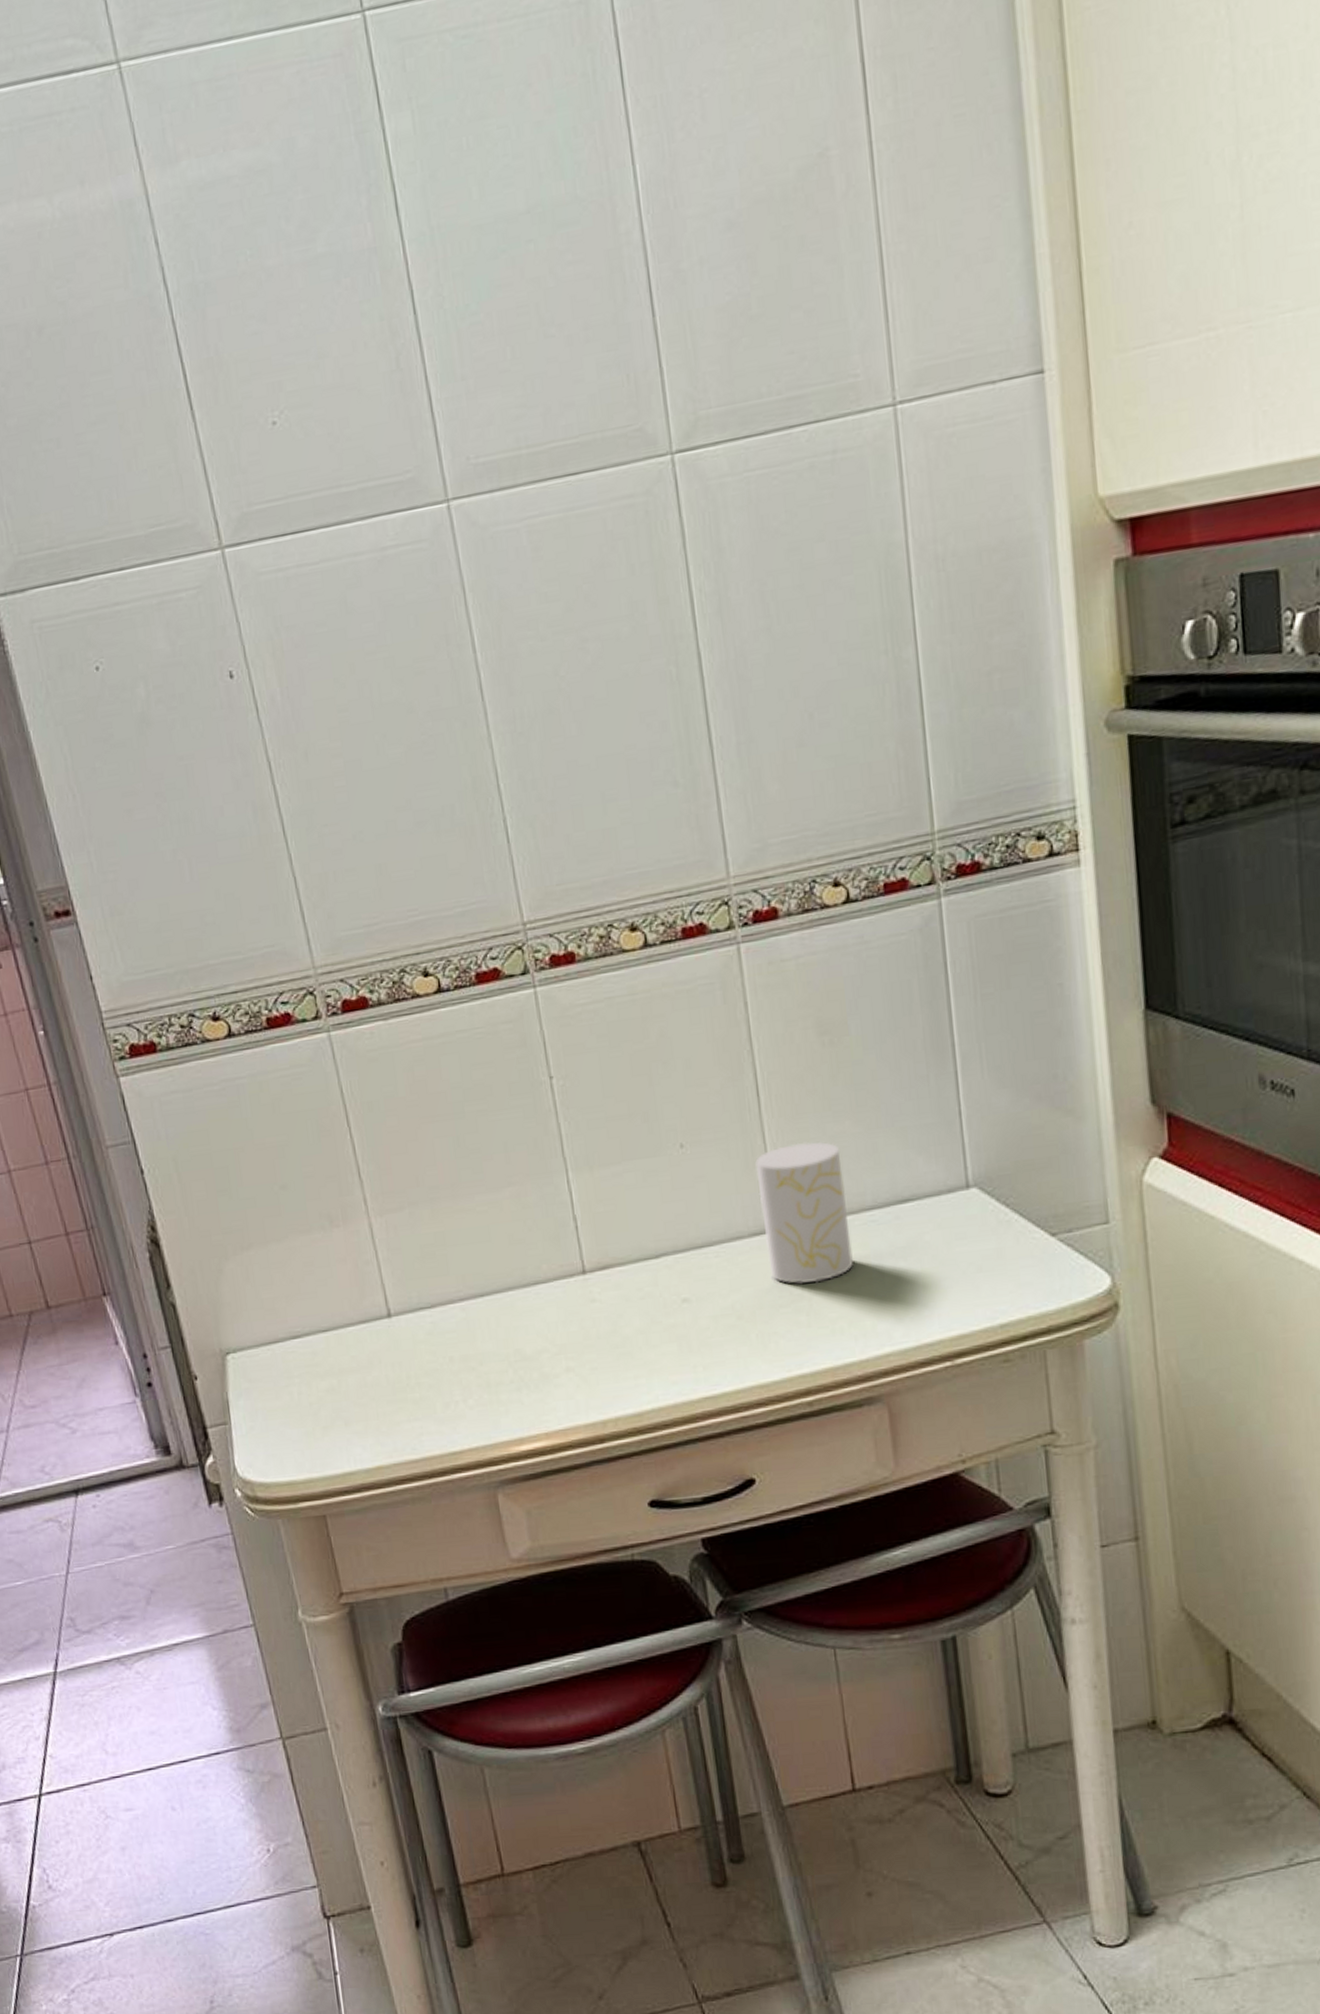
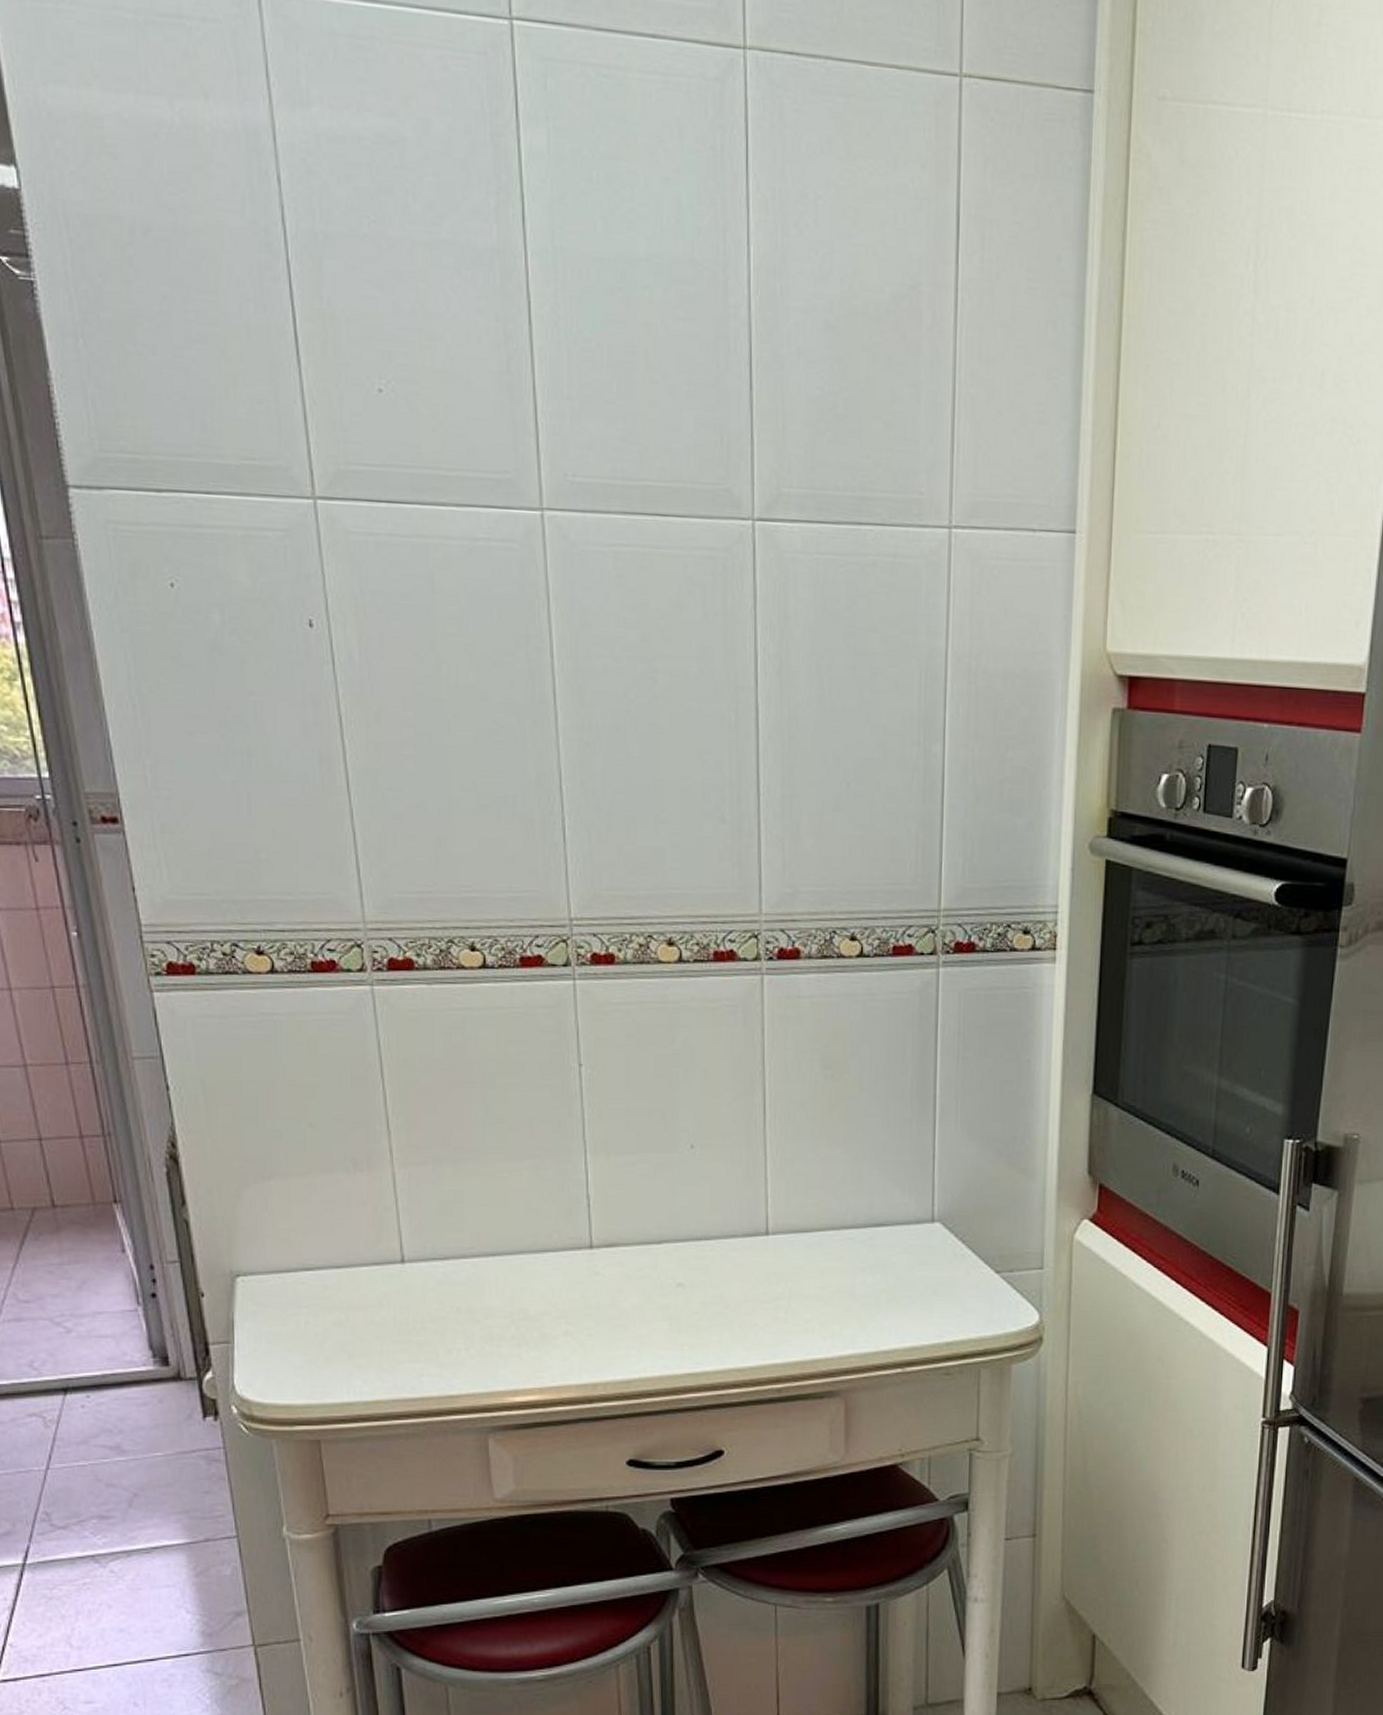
cup: present [755,1141,854,1284] -> none [755,1160,831,1286]

